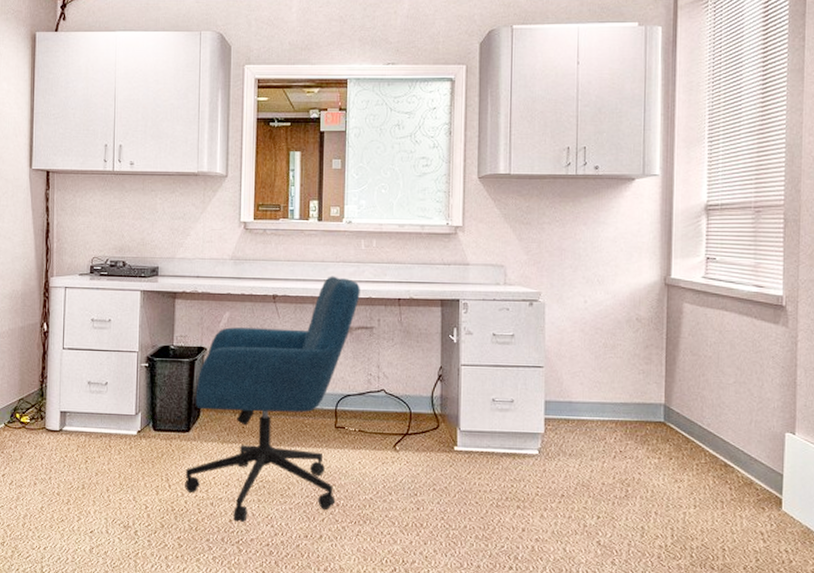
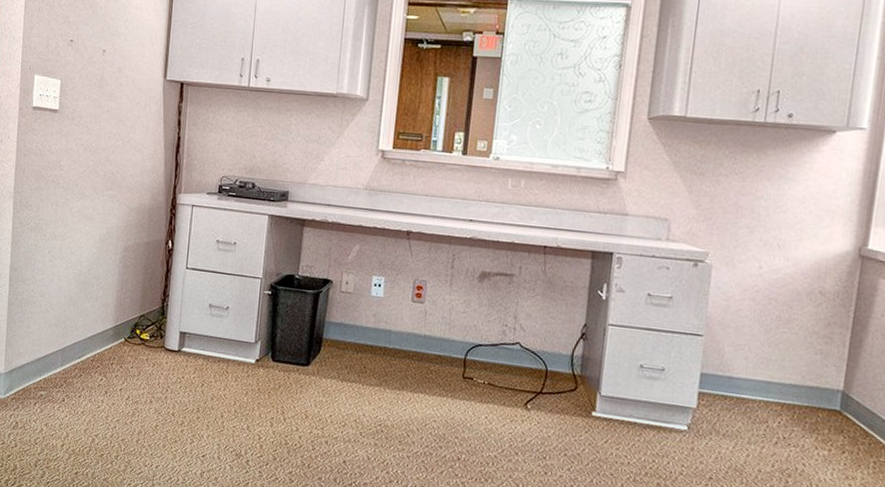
office chair: present [185,276,360,522] -> none [300,215,503,465]

